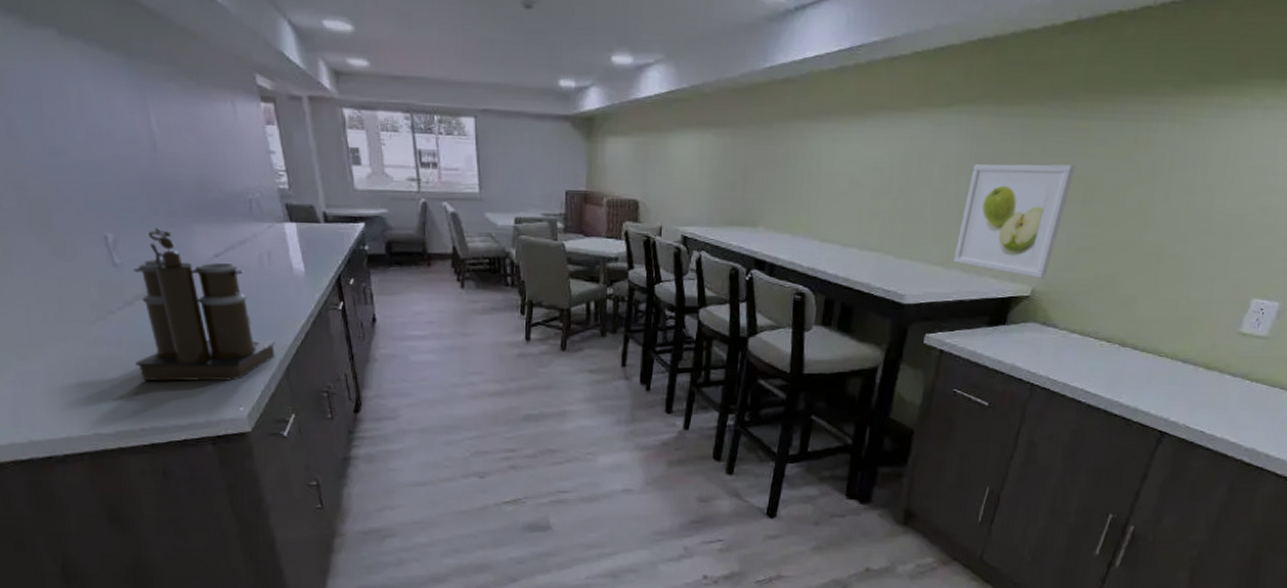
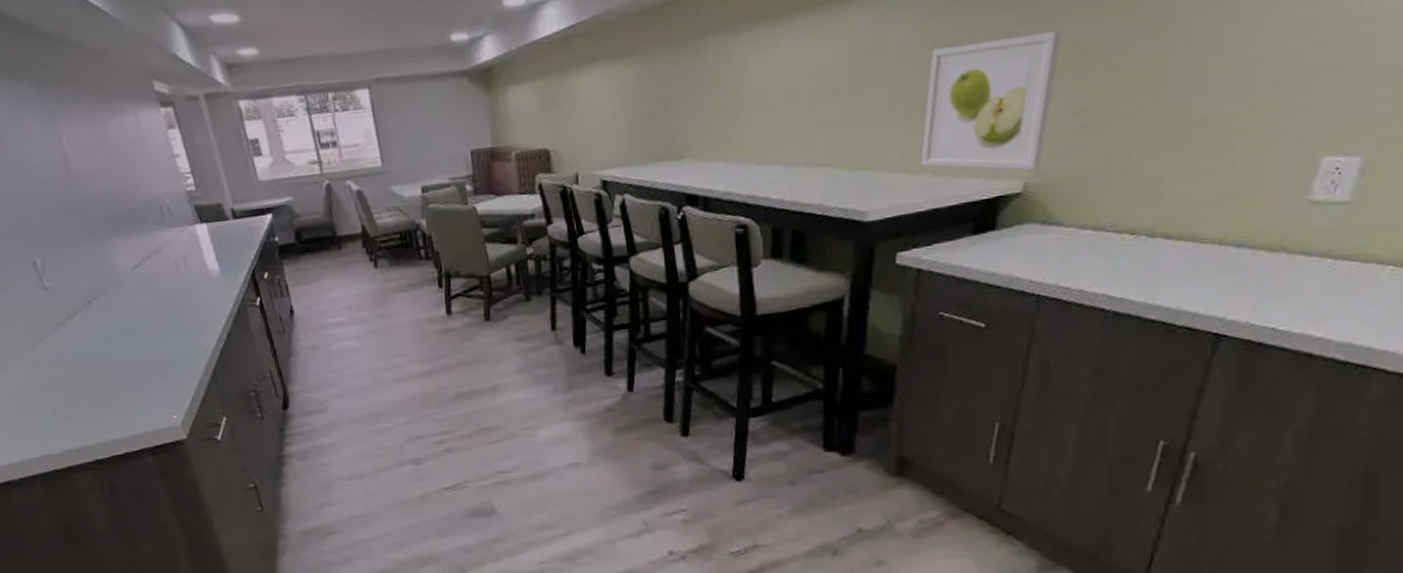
coffee maker: present [133,228,275,382] -> none [62,247,201,398]

